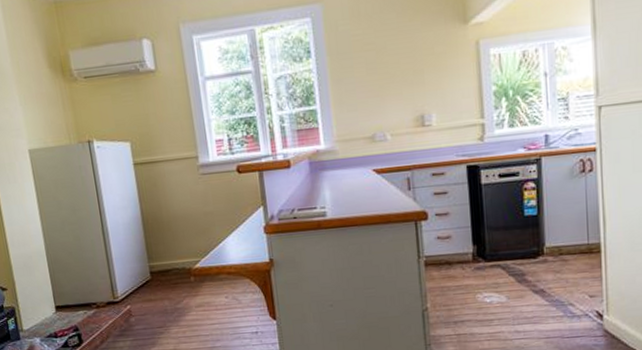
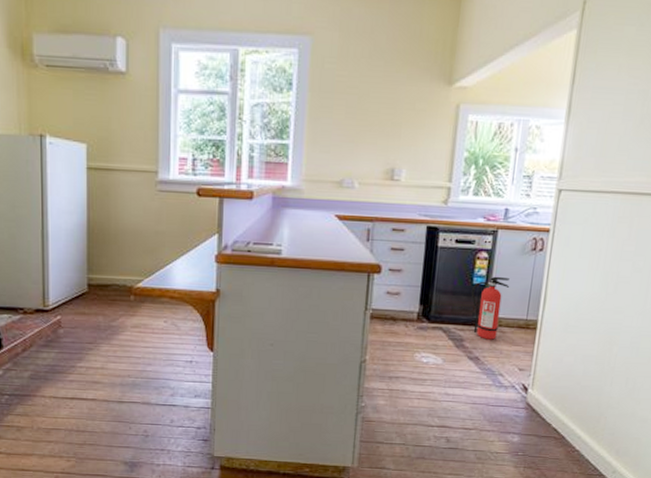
fire extinguisher: none [524,204,564,271] -> present [471,276,510,340]

